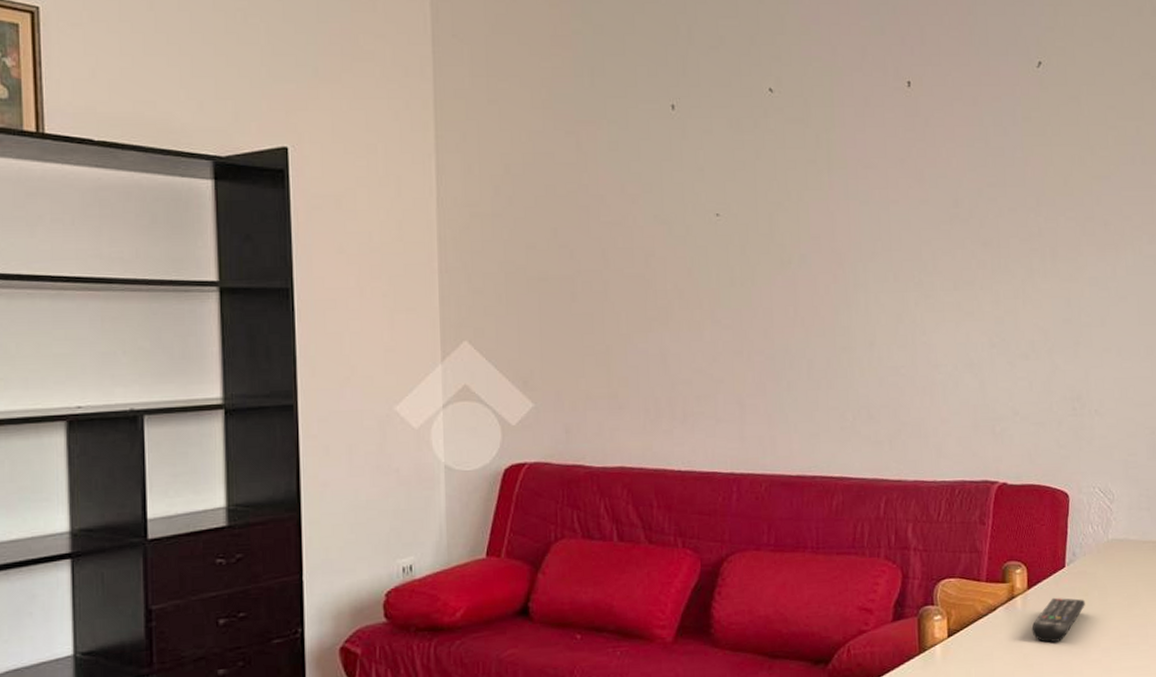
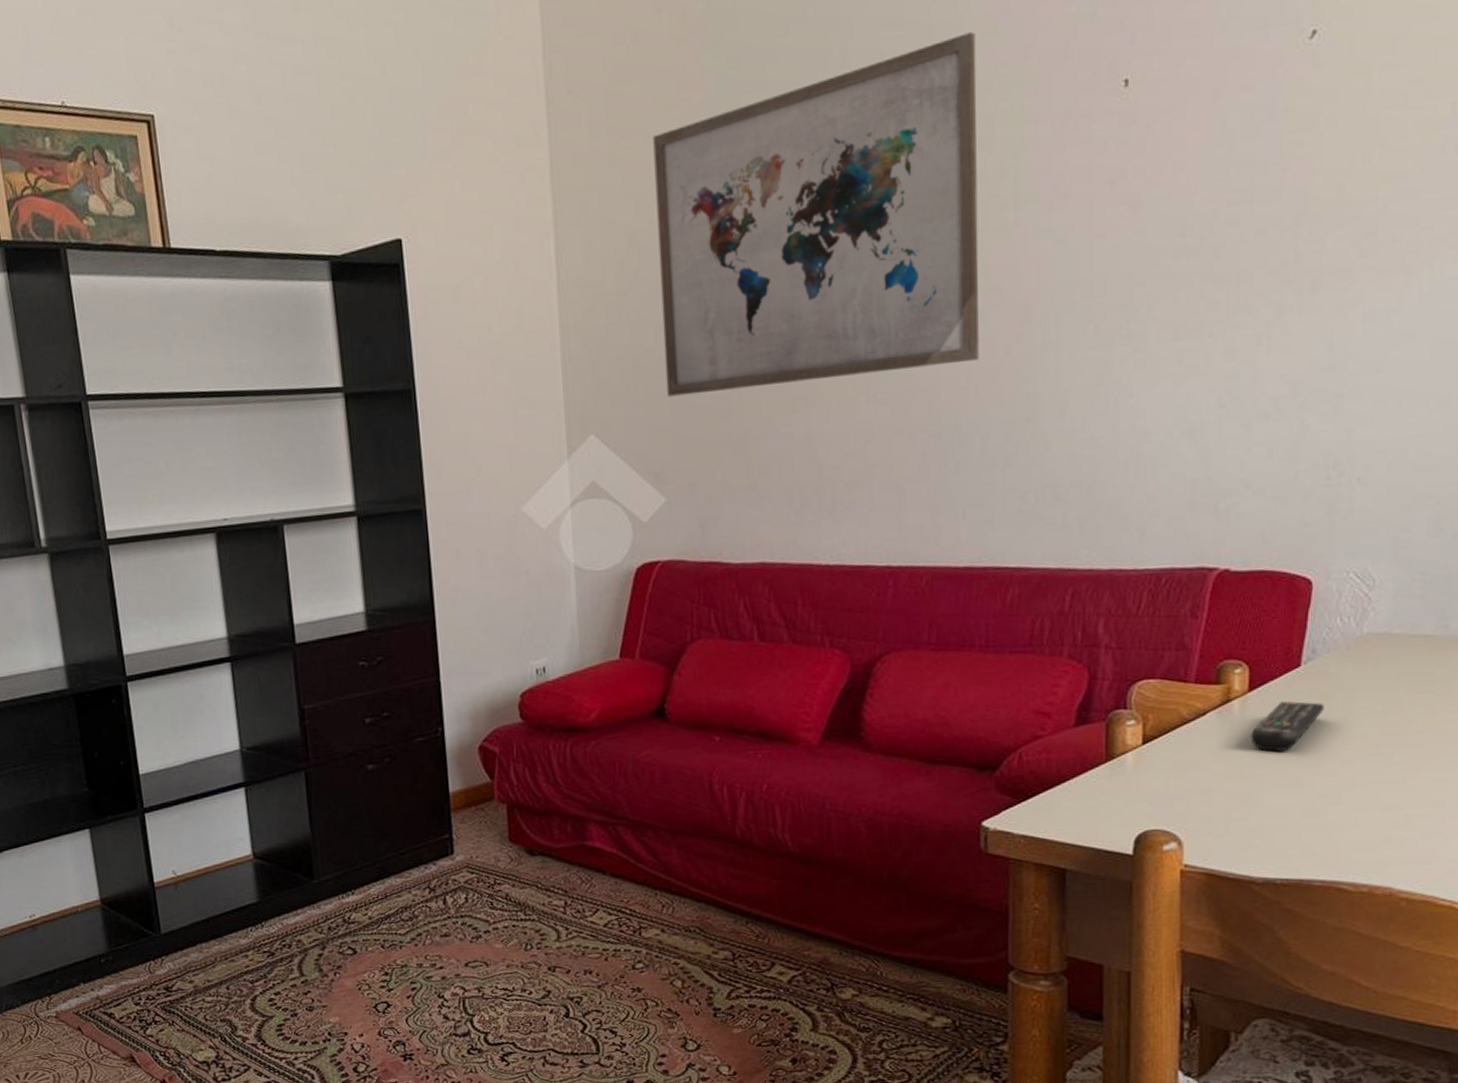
wall art: none [527,30,804,311] -> present [653,32,979,397]

